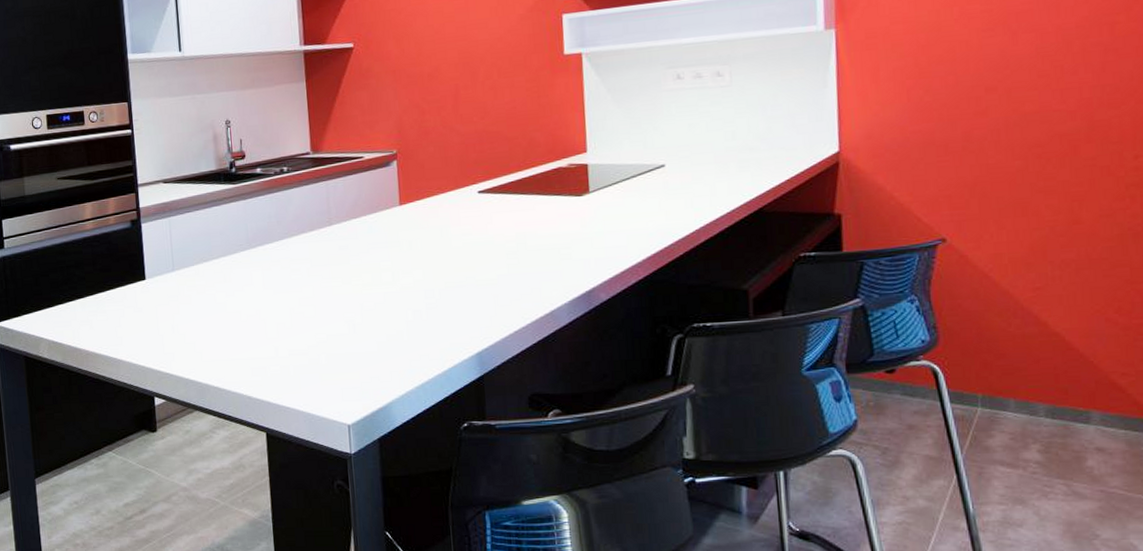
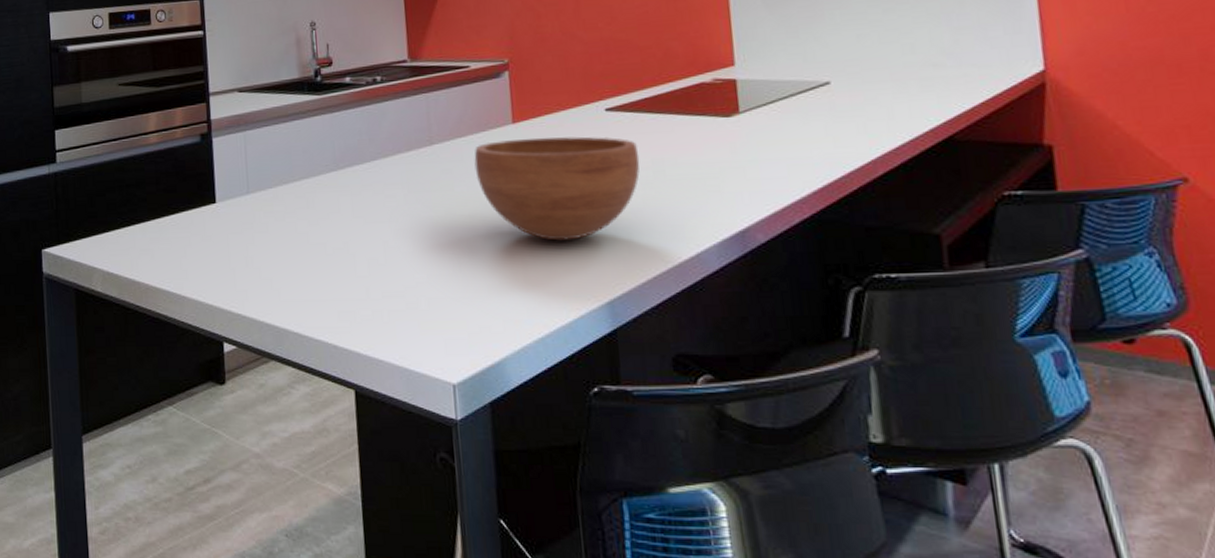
bowl: none [367,215,506,304] -> present [474,136,640,241]

